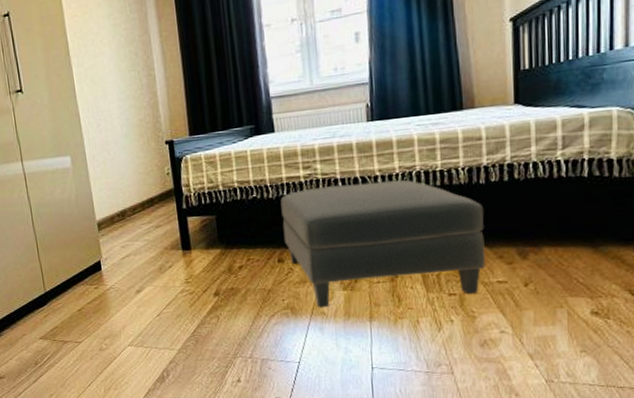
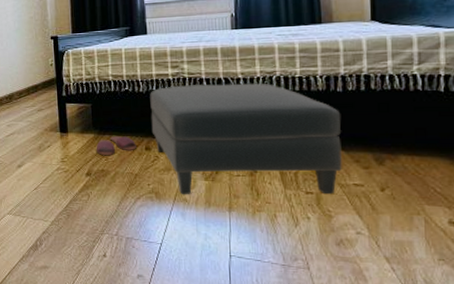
slippers: none [223,249,268,273] -> present [96,136,136,156]

